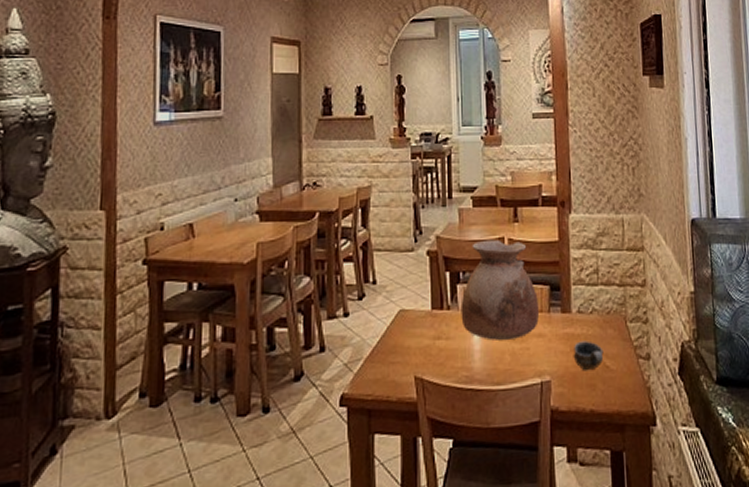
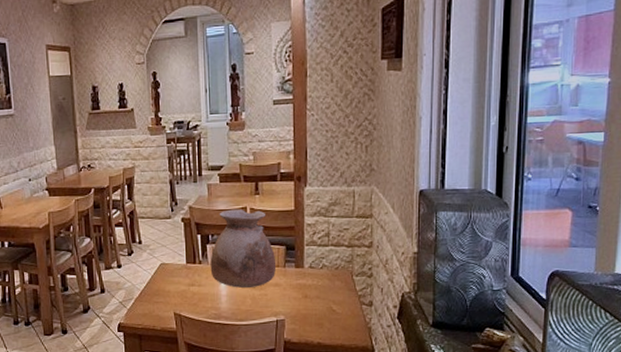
cup: present [573,340,604,372] -> none [304,290,331,313]

